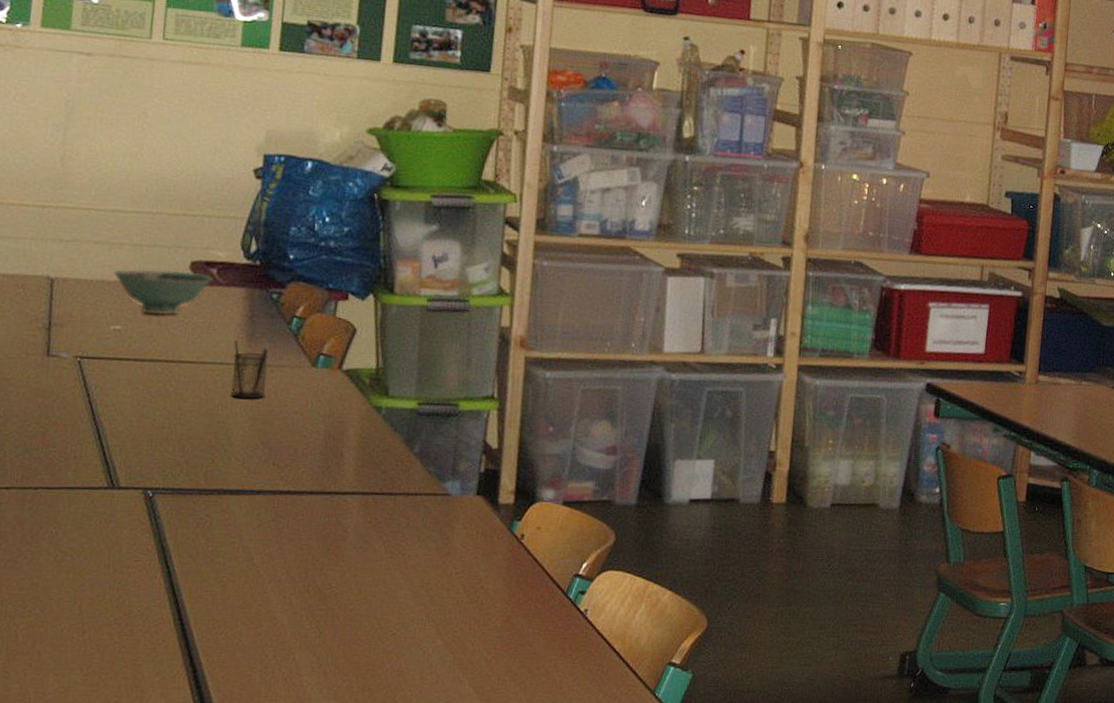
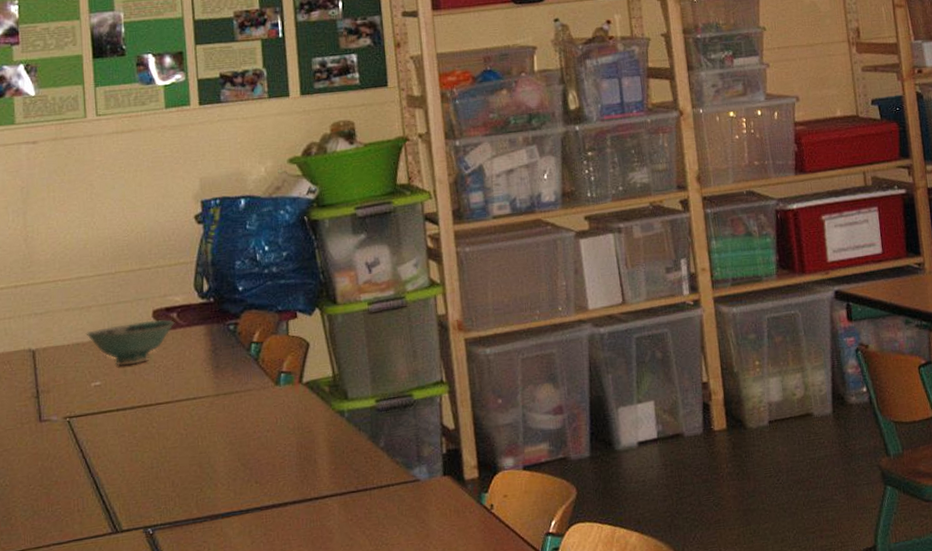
pencil holder: present [231,336,269,399] -> none [202,371,238,427]

